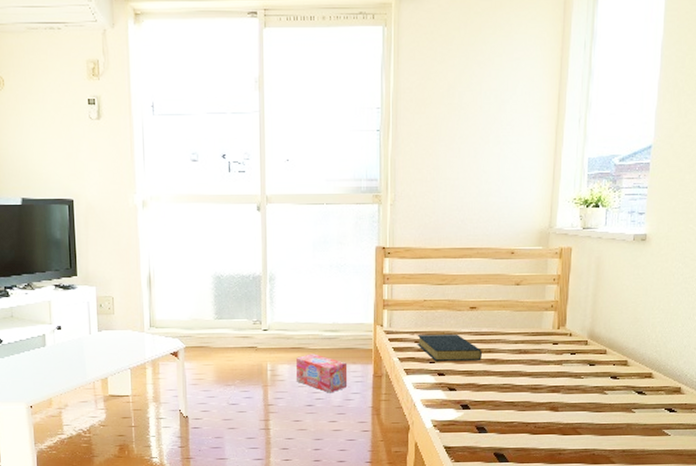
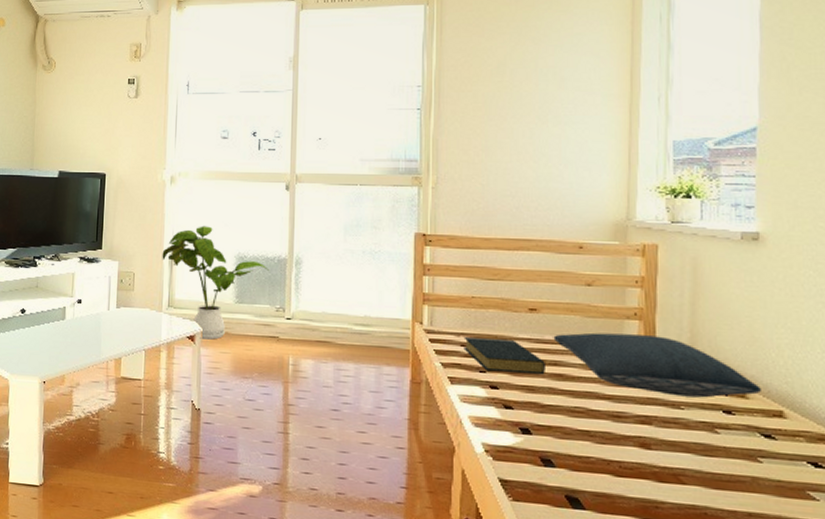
house plant: none [140,248,245,354] -> present [162,226,269,340]
box: present [295,354,348,393] -> none [320,349,381,398]
pillow: none [489,323,639,369] -> present [553,332,762,398]

